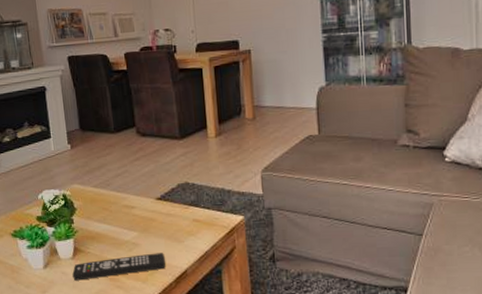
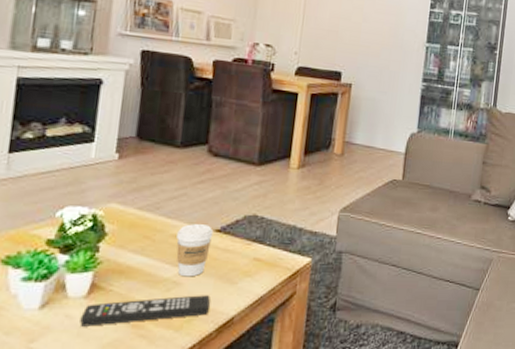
coffee cup: none [127,195,156,239] -> present [176,224,214,277]

